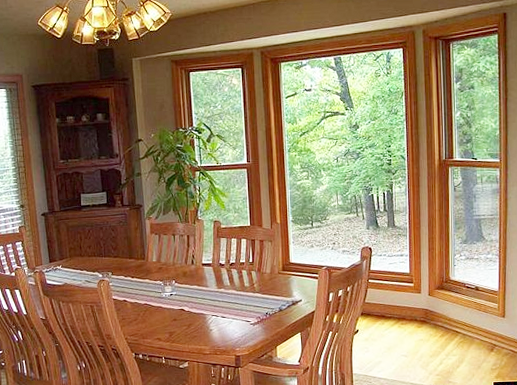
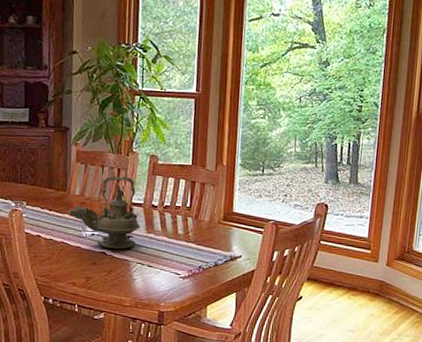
teapot: none [148,241,212,306] -> present [68,176,141,250]

